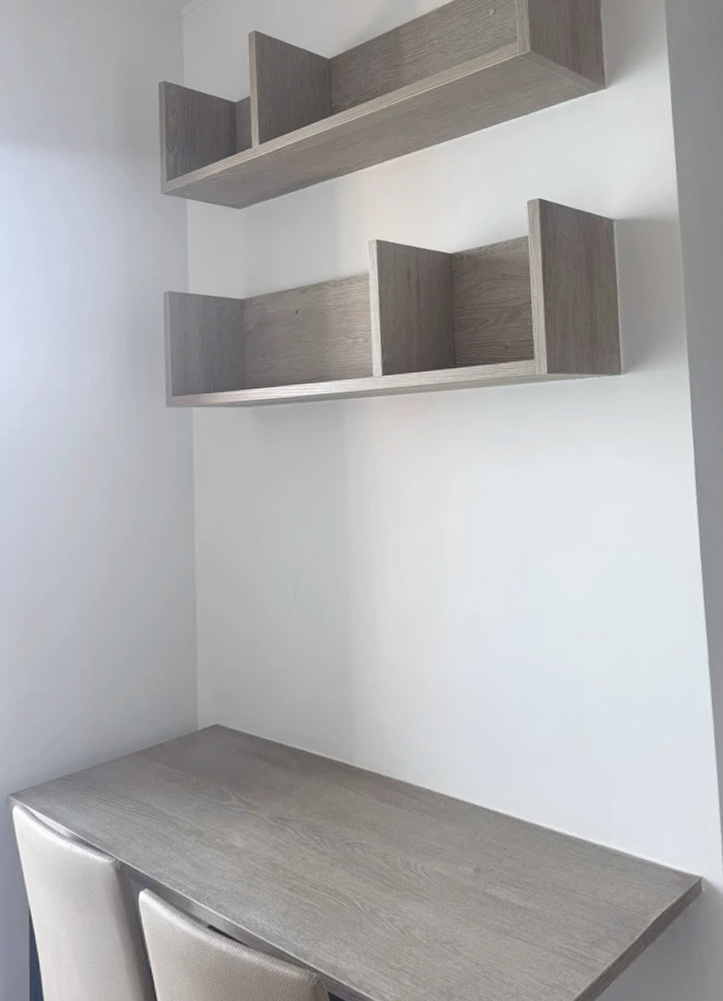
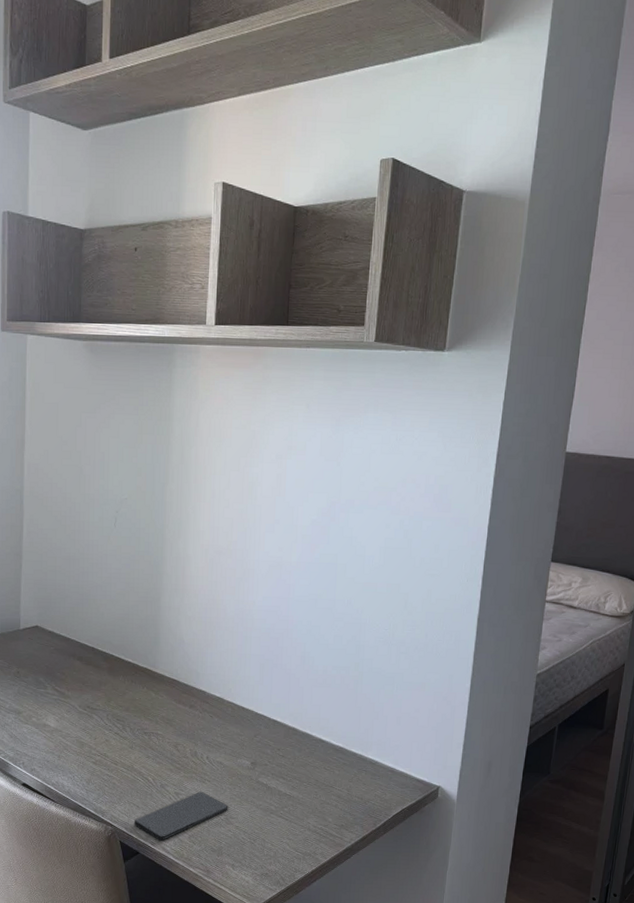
smartphone: none [342,914,454,987] -> present [133,792,228,841]

